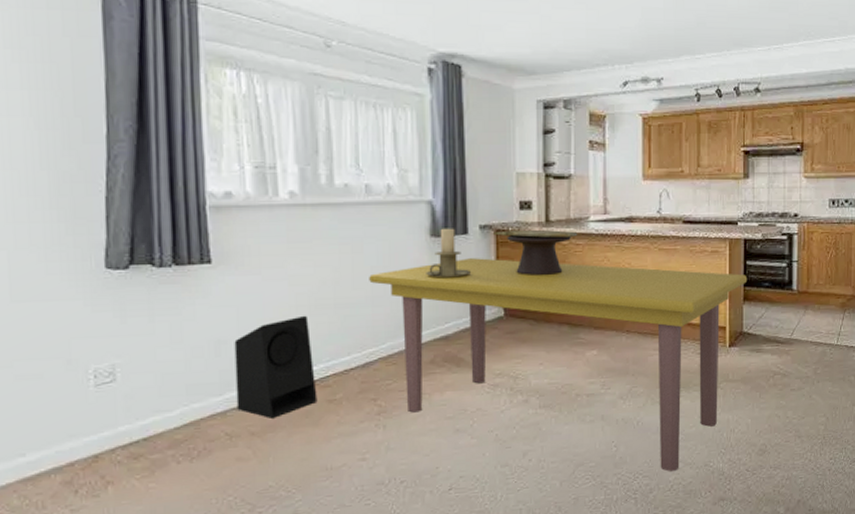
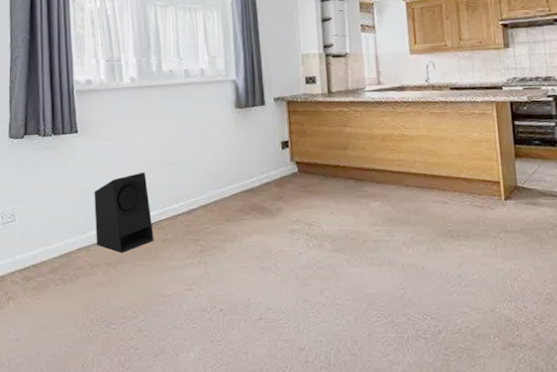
dining table: present [369,258,748,472] -> none [190,124,517,315]
candle holder: present [426,228,471,279] -> none [233,101,269,142]
decorative bowl: present [493,230,578,276] -> none [285,99,356,139]

